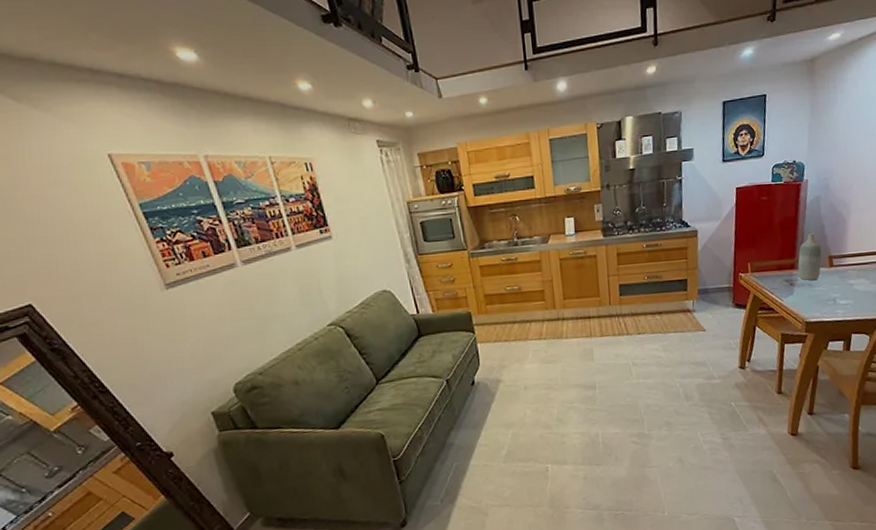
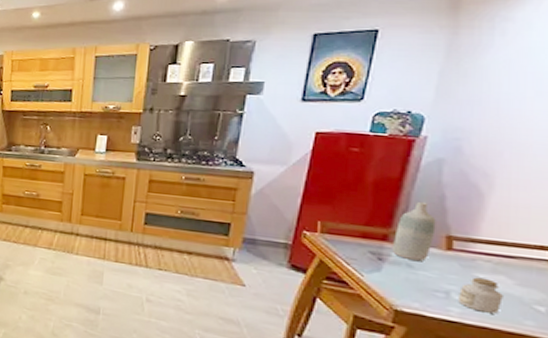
jar: none [841,283,865,309] -> present [458,277,503,314]

